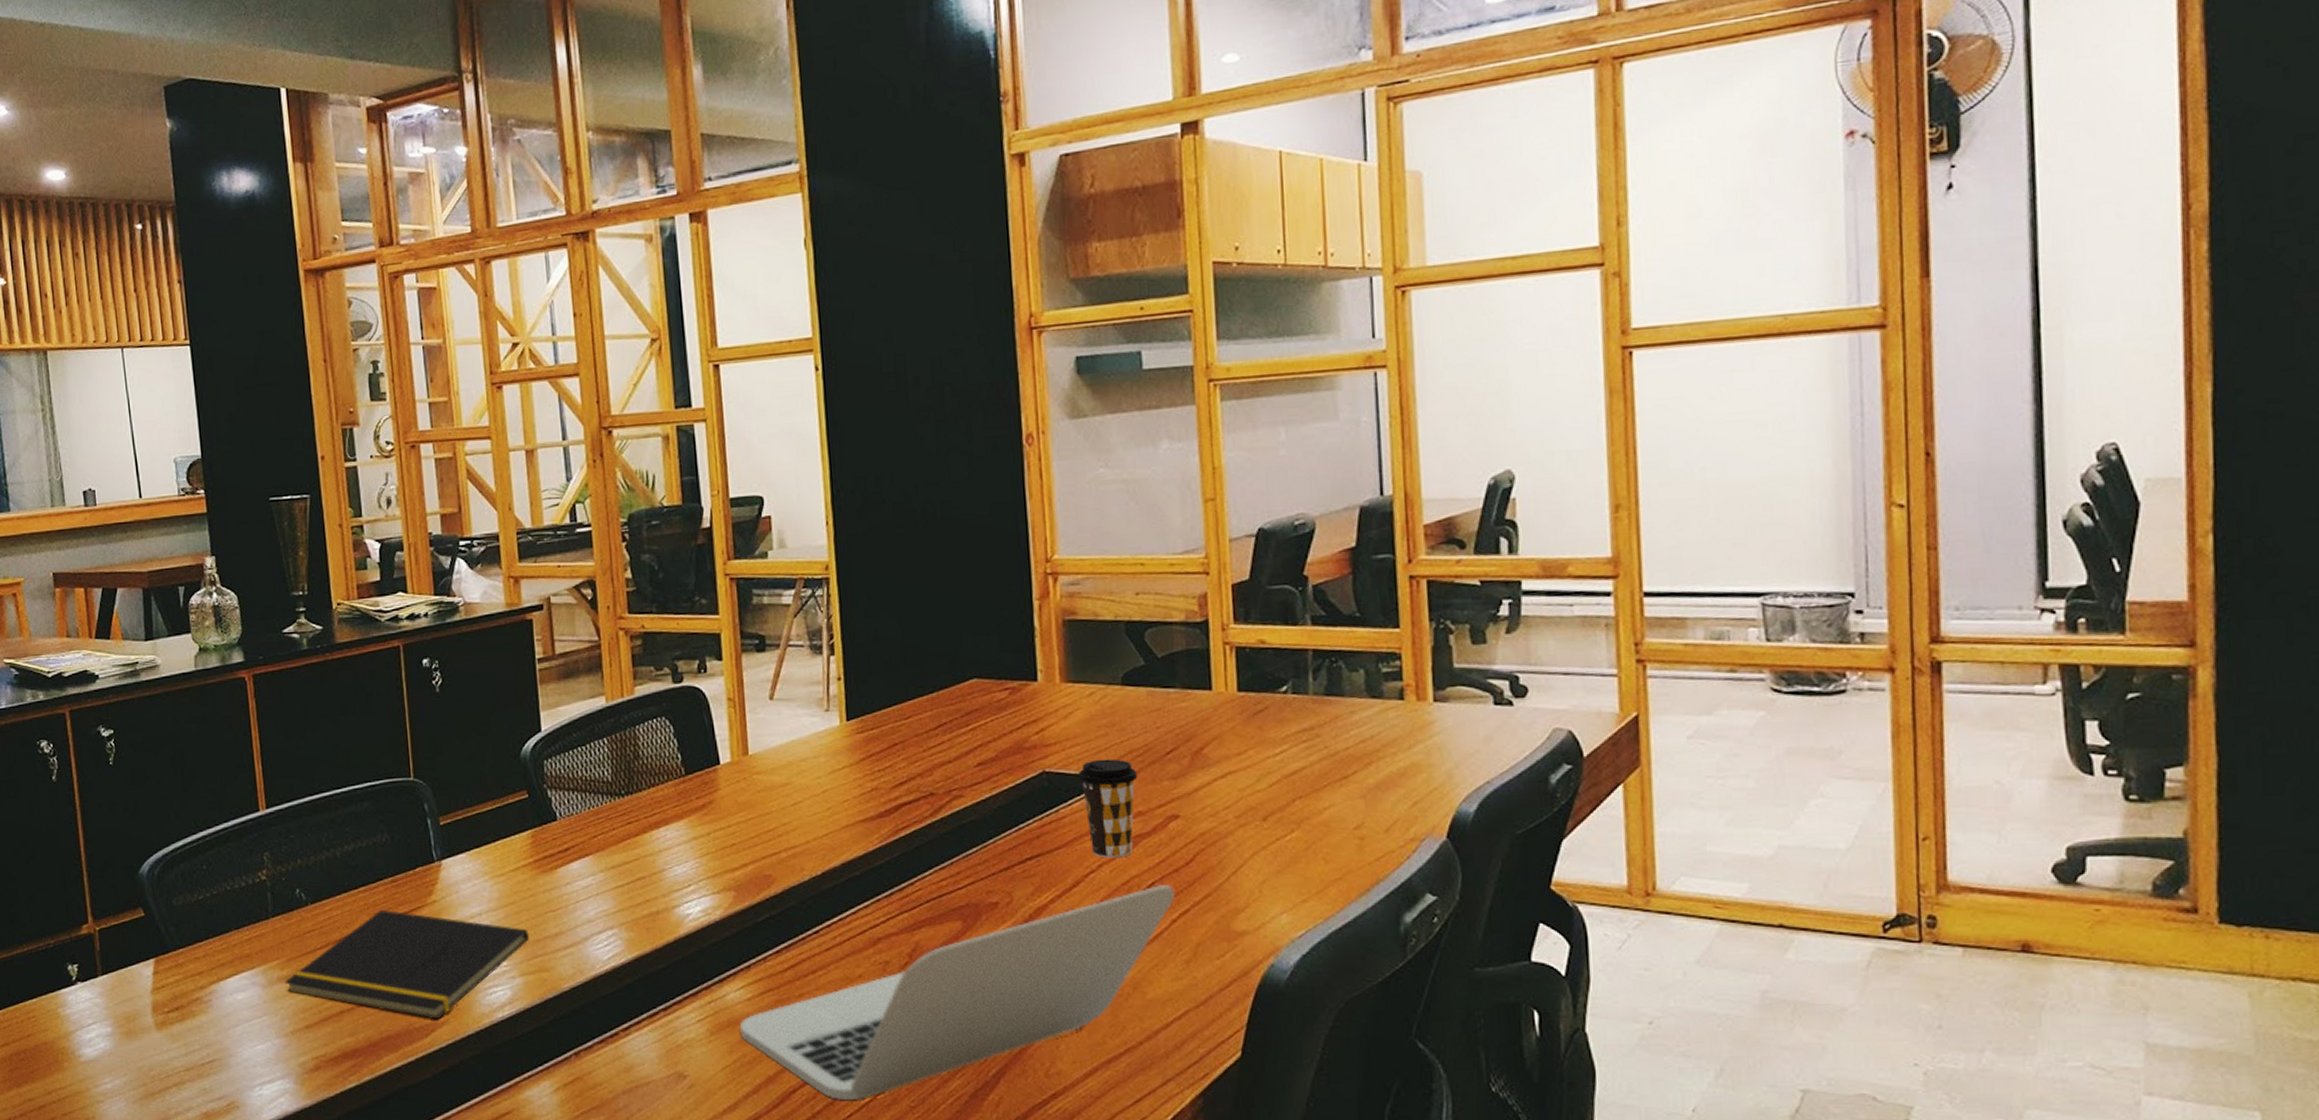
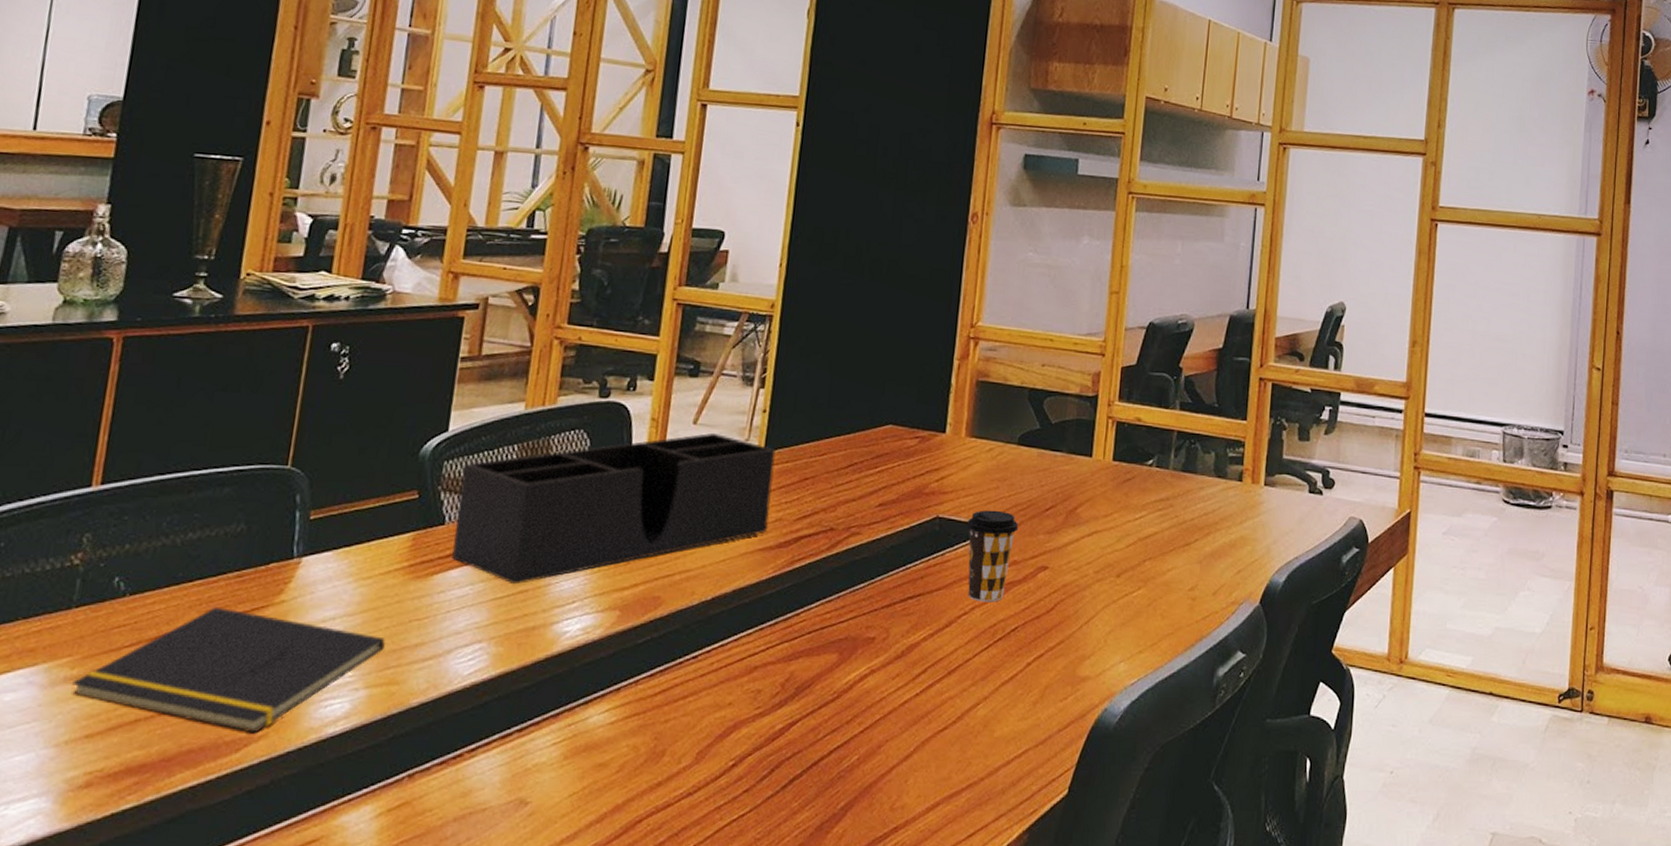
desk organizer: none [562,706,865,873] -> present [452,432,776,585]
laptop: present [740,884,1176,1101] -> none [594,629,1034,832]

